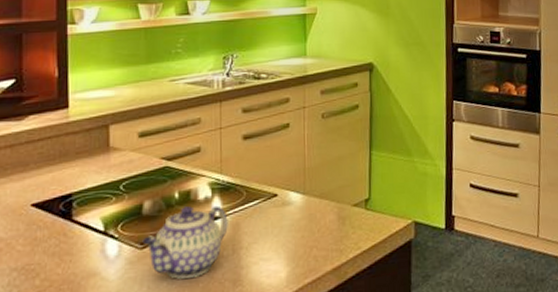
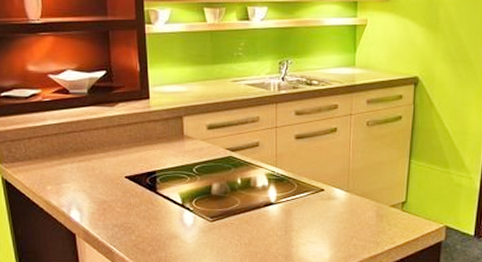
teapot: present [142,205,228,279] -> none [212,191,282,249]

